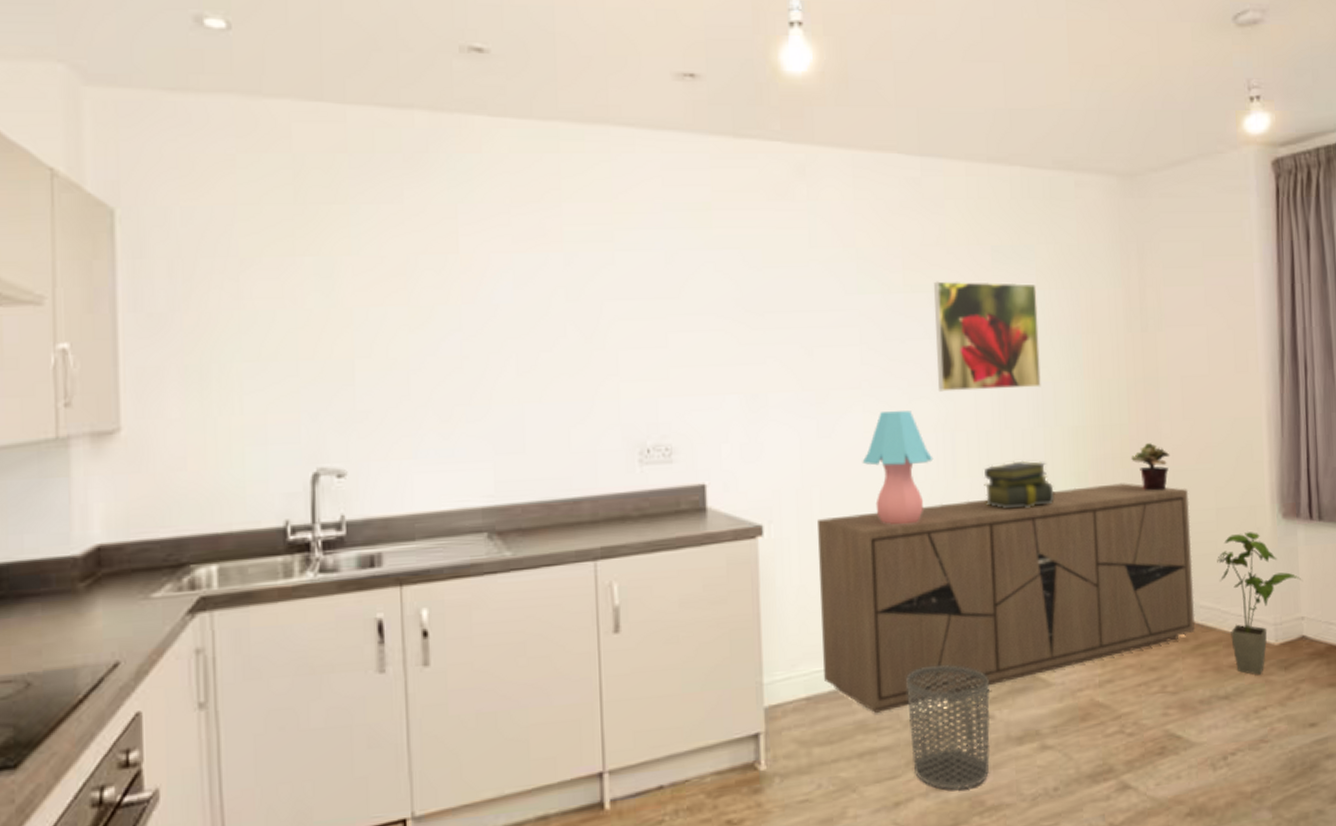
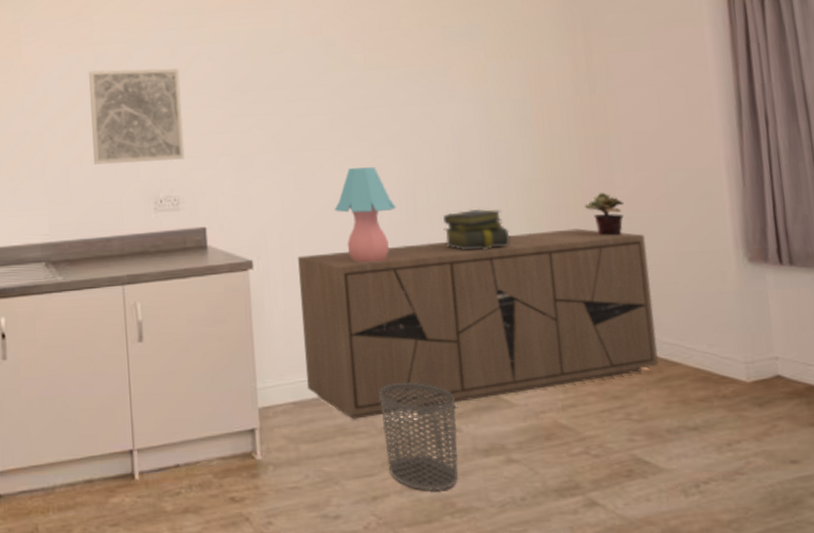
wall art: none [555,276,681,403] -> present [89,67,185,165]
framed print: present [934,281,1041,392] -> none [392,56,494,151]
house plant: present [1217,532,1302,675] -> none [679,275,774,410]

